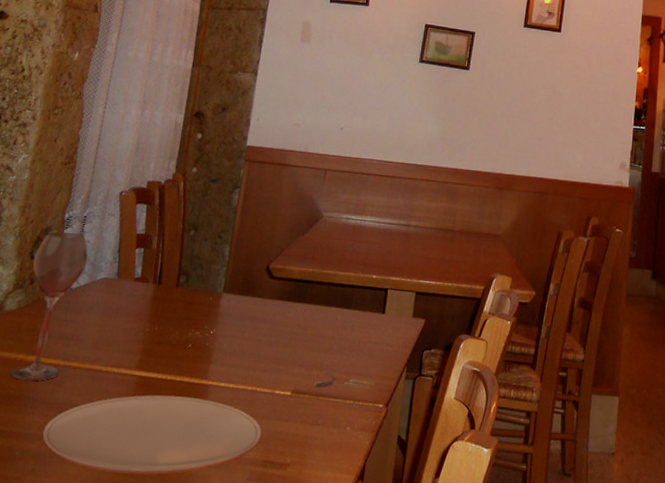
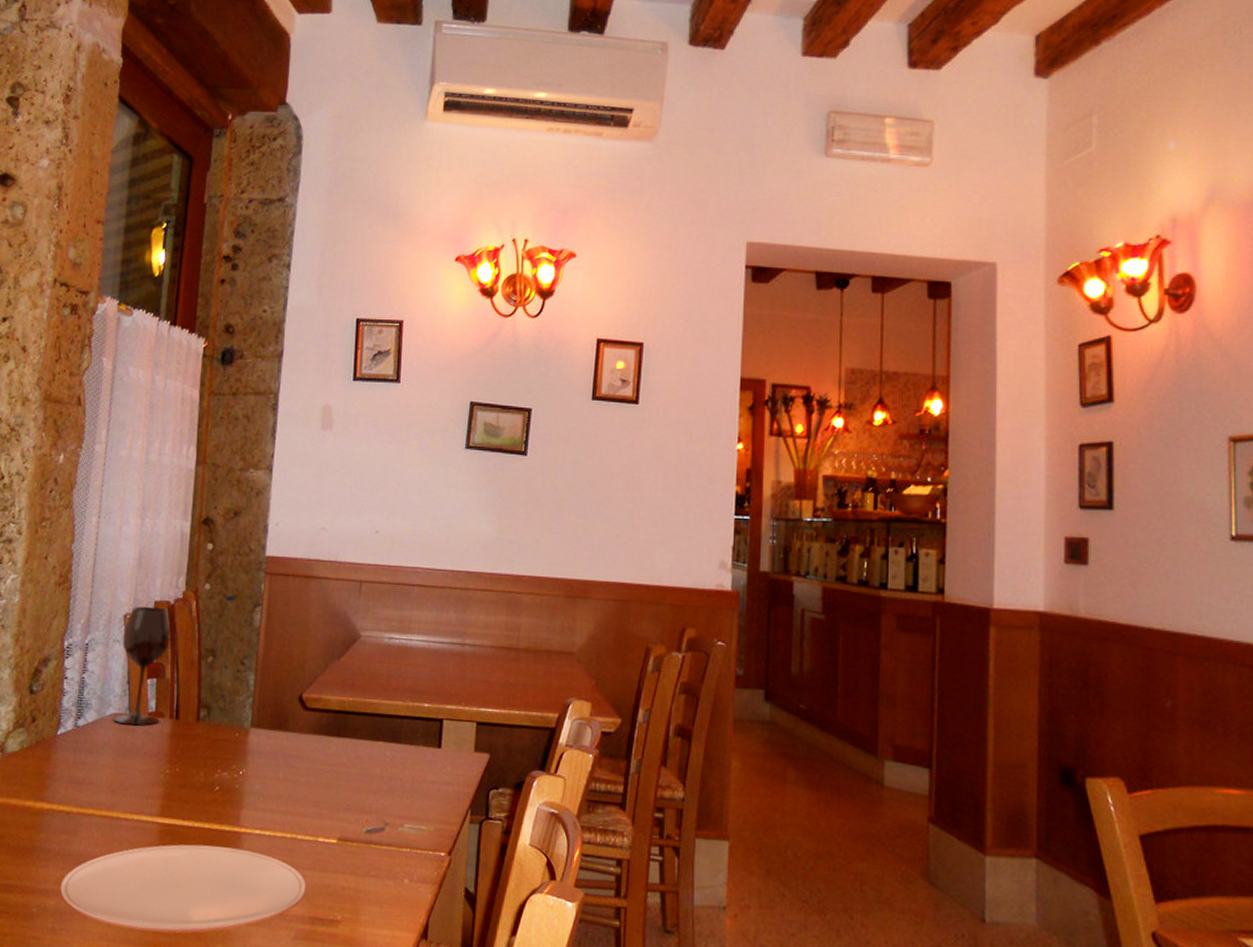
wineglass: present [10,232,88,381] -> none [18,662,94,831]
wineglass: none [102,184,161,290] -> present [113,605,172,726]

